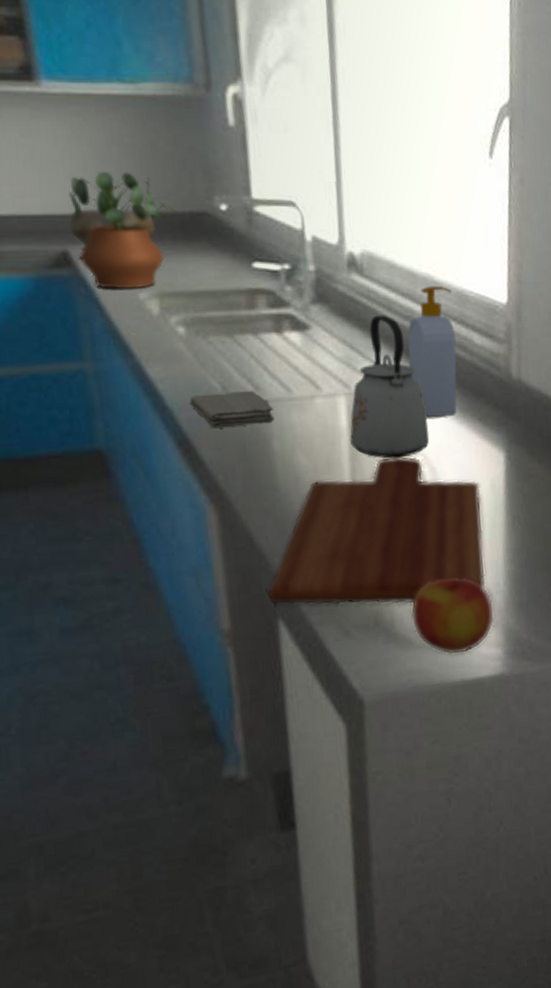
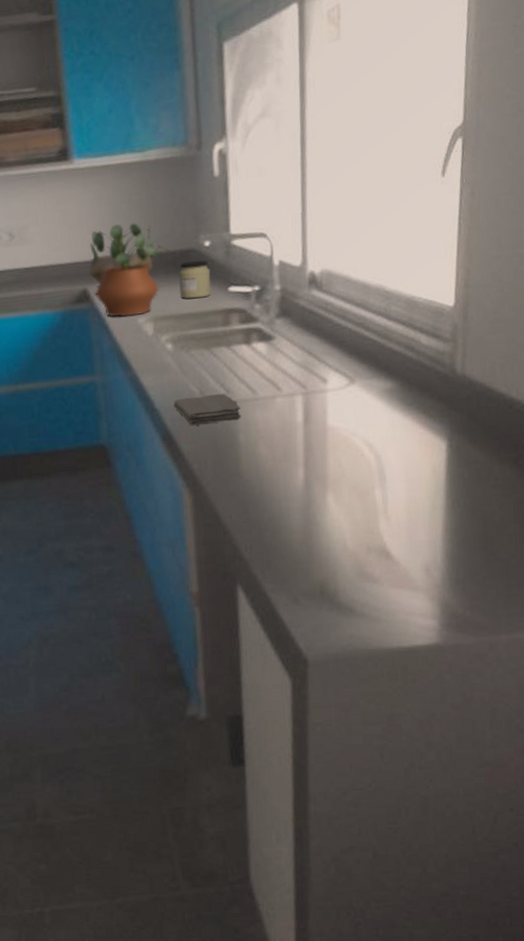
jar: none [189,228,231,274] -> present [179,260,211,299]
cutting board: present [267,456,486,605] -> none [229,446,424,577]
kettle: present [350,315,430,459] -> none [305,323,377,449]
soap bottle: present [408,285,457,418] -> none [359,294,404,412]
apple: present [410,577,495,656] -> none [352,554,432,624]

